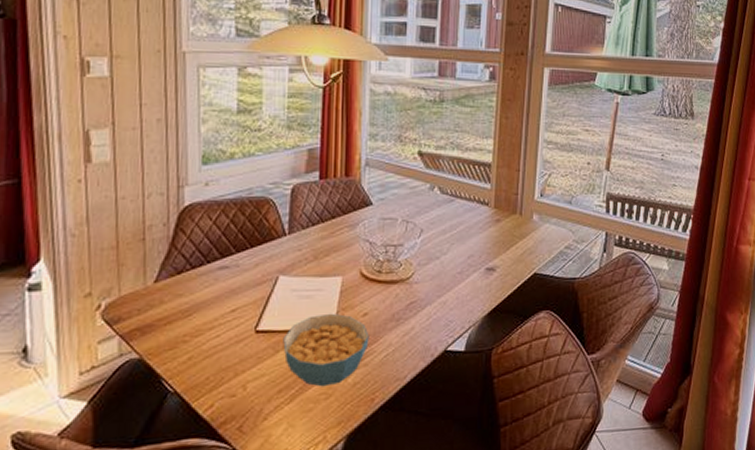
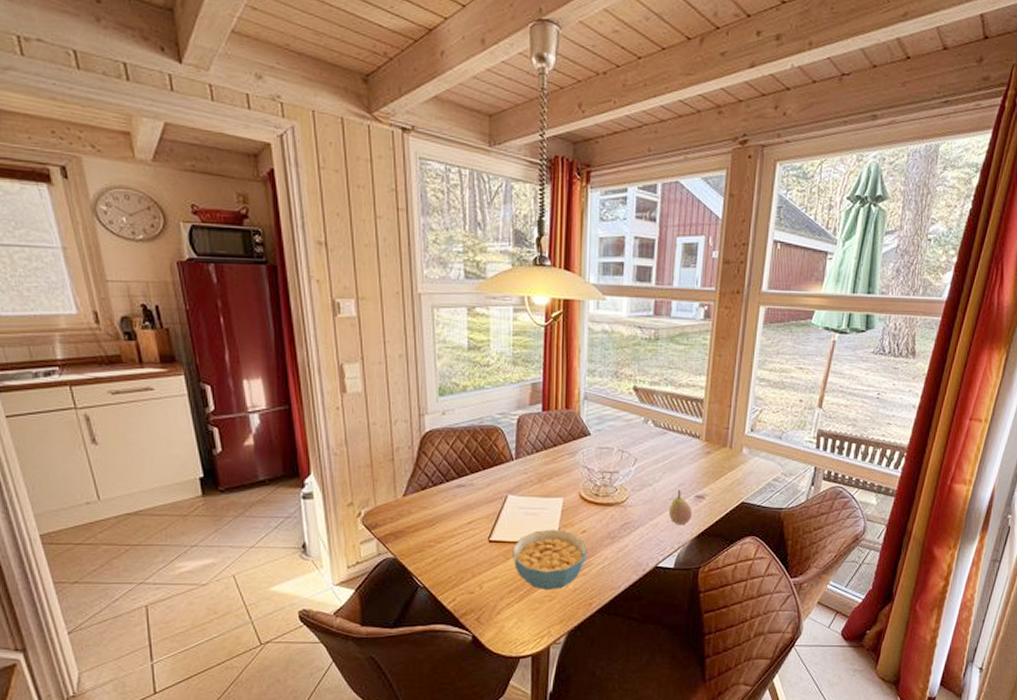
fruit: none [457,261,483,301] -> present [668,489,693,524]

